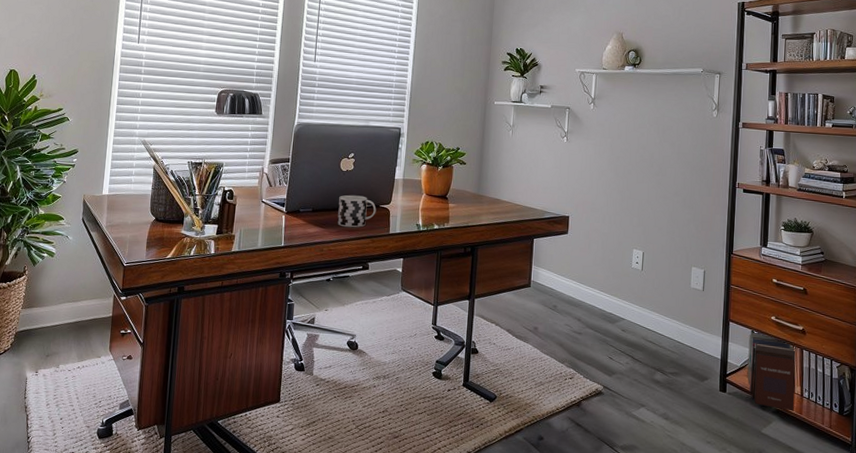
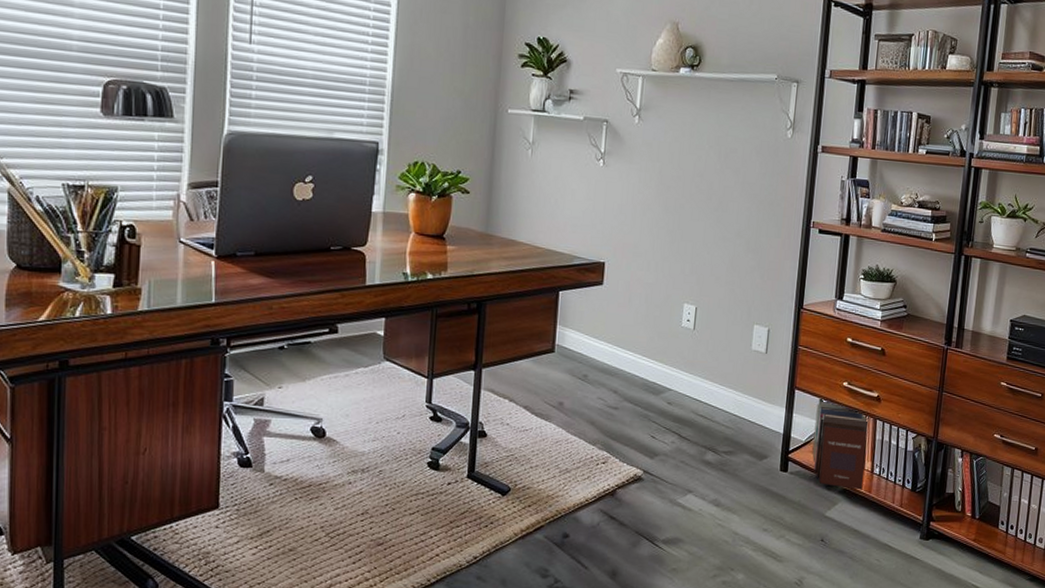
cup: present [337,195,377,228] -> none [291,233,347,278]

